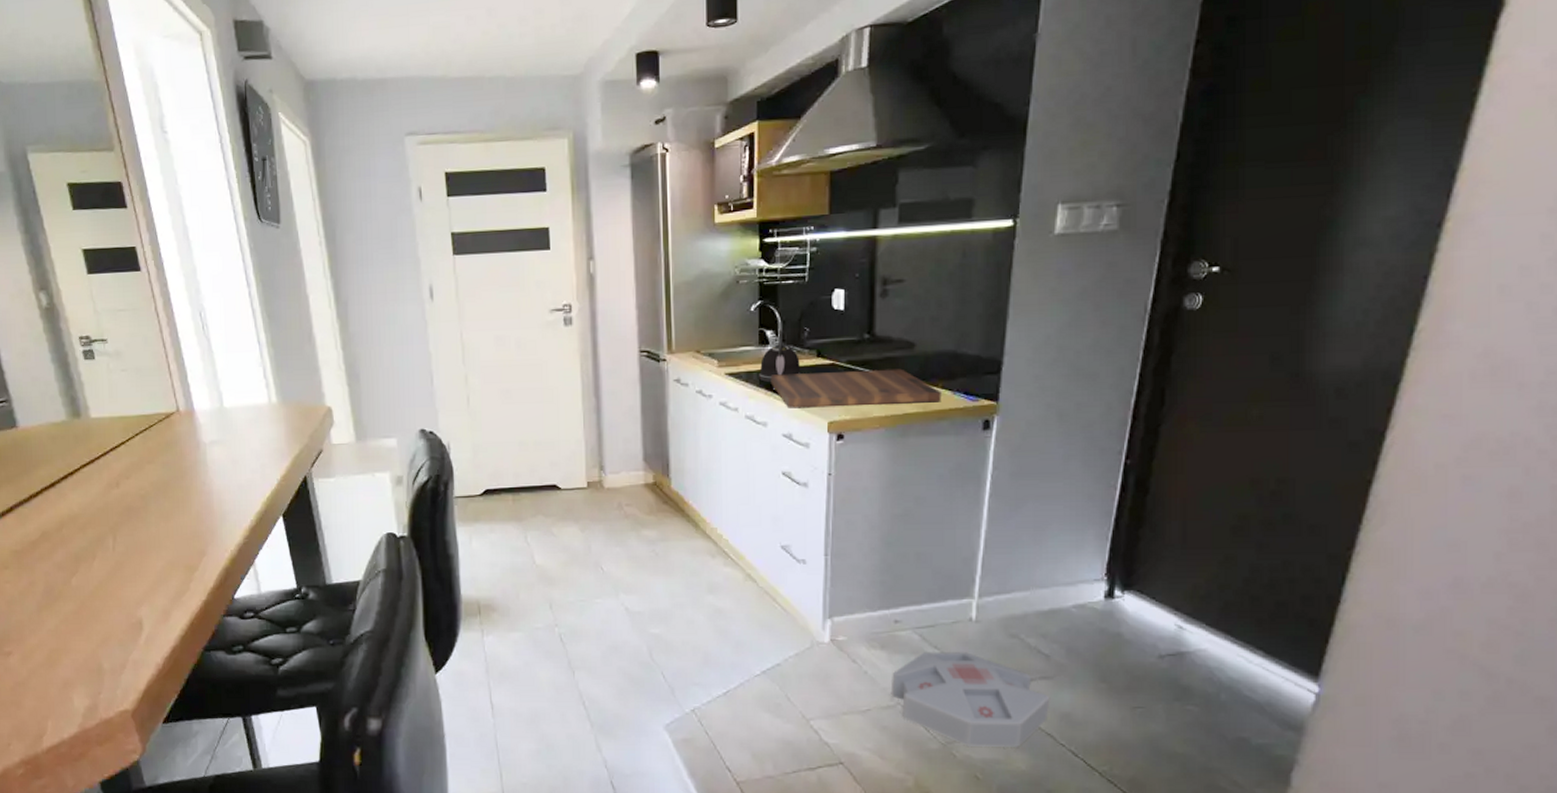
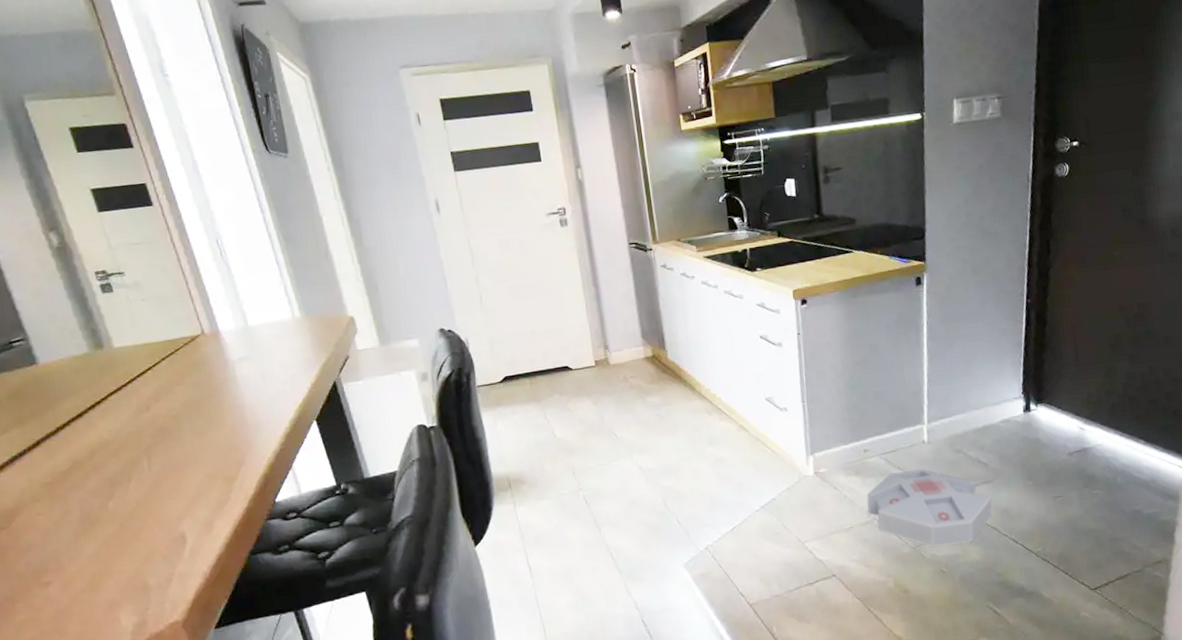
kettle: present [759,329,801,383] -> none [732,215,767,262]
cutting board: present [770,368,942,409] -> none [741,241,881,282]

